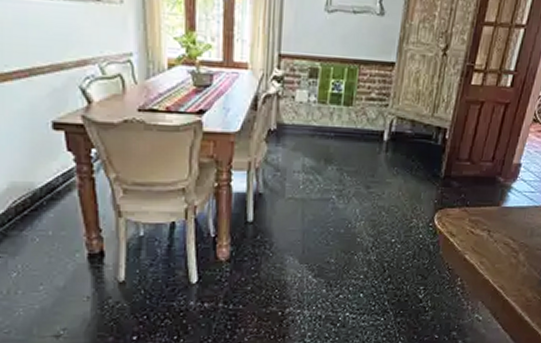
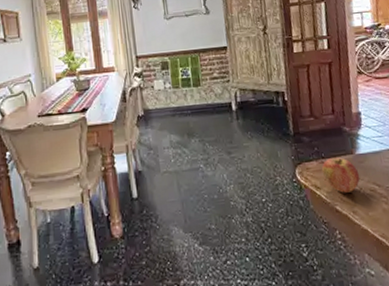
apple: none [461,207,499,243] -> present [321,157,360,193]

